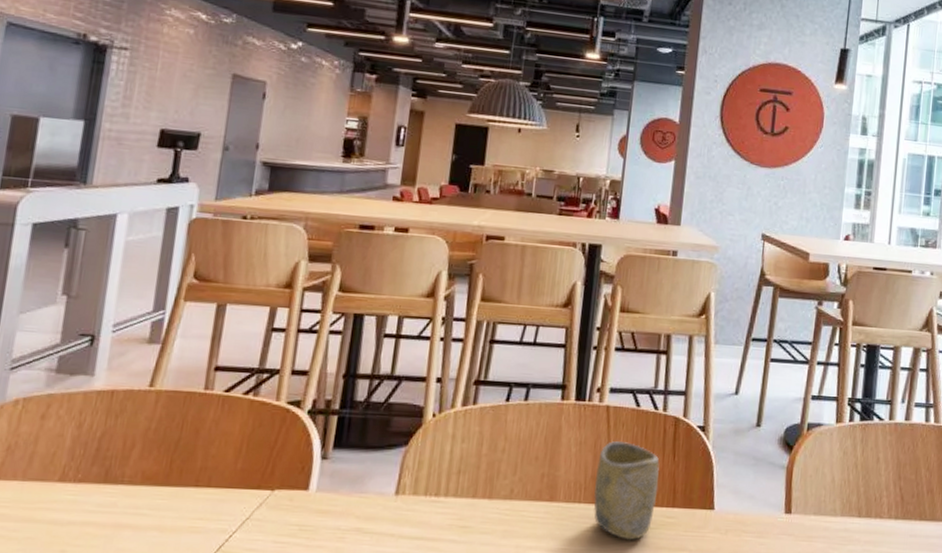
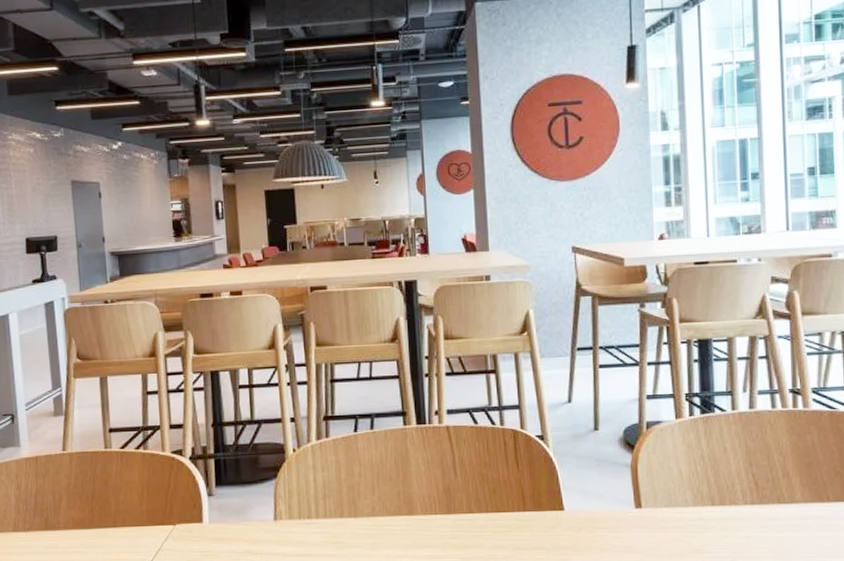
cup: present [594,441,660,541] -> none [446,457,508,544]

